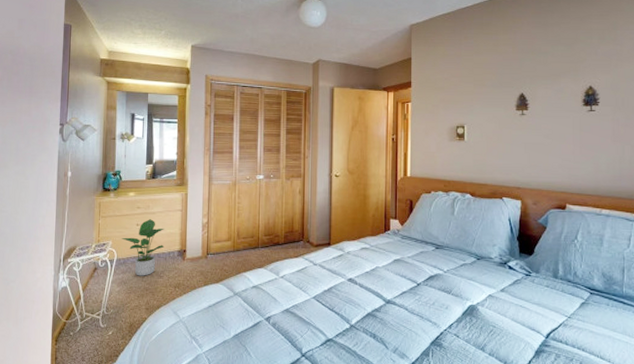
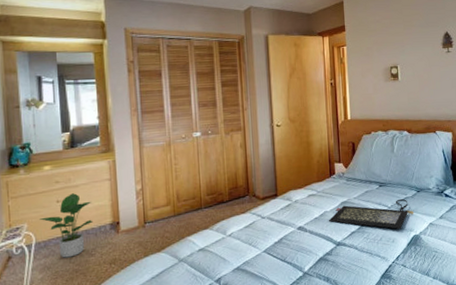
clutch bag: none [380,263,472,296] -> present [329,199,414,229]

